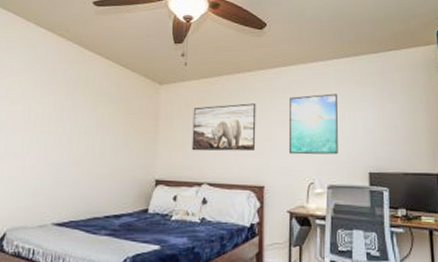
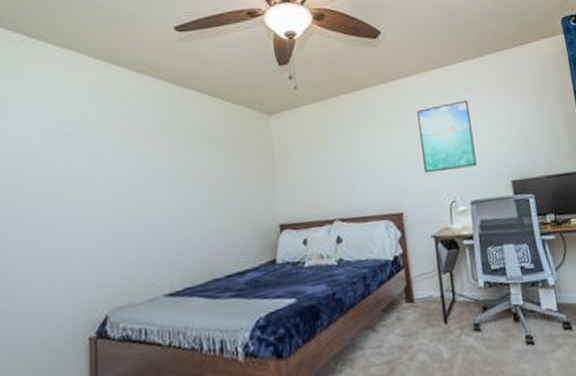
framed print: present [192,103,256,152] -> none [311,122,388,185]

